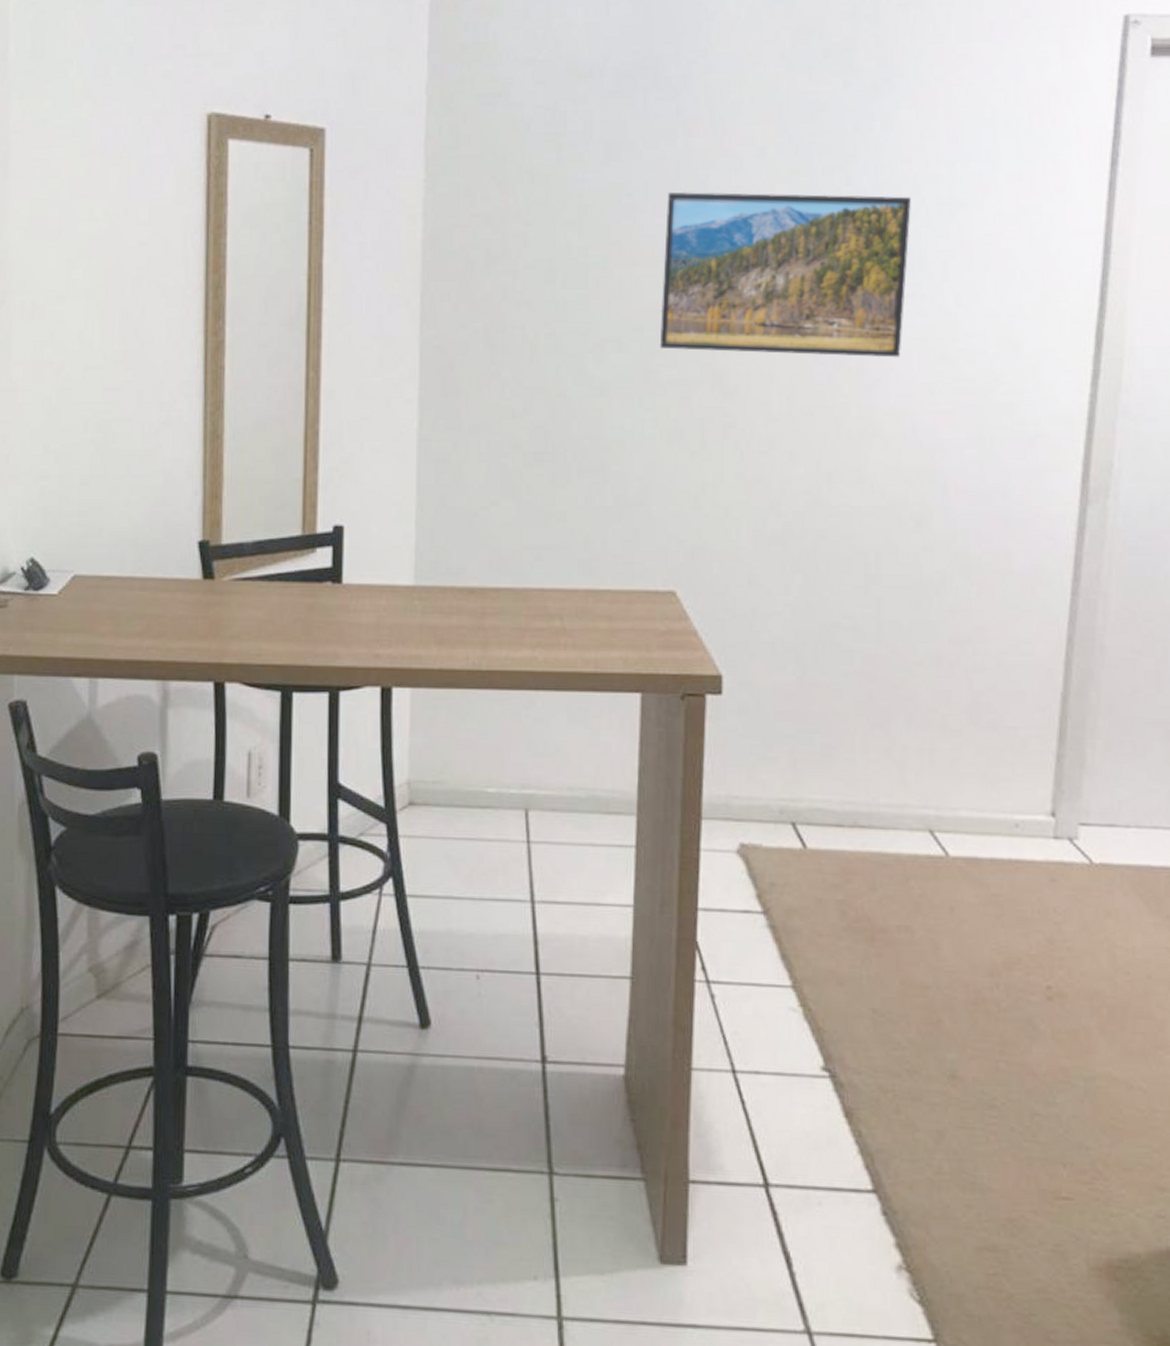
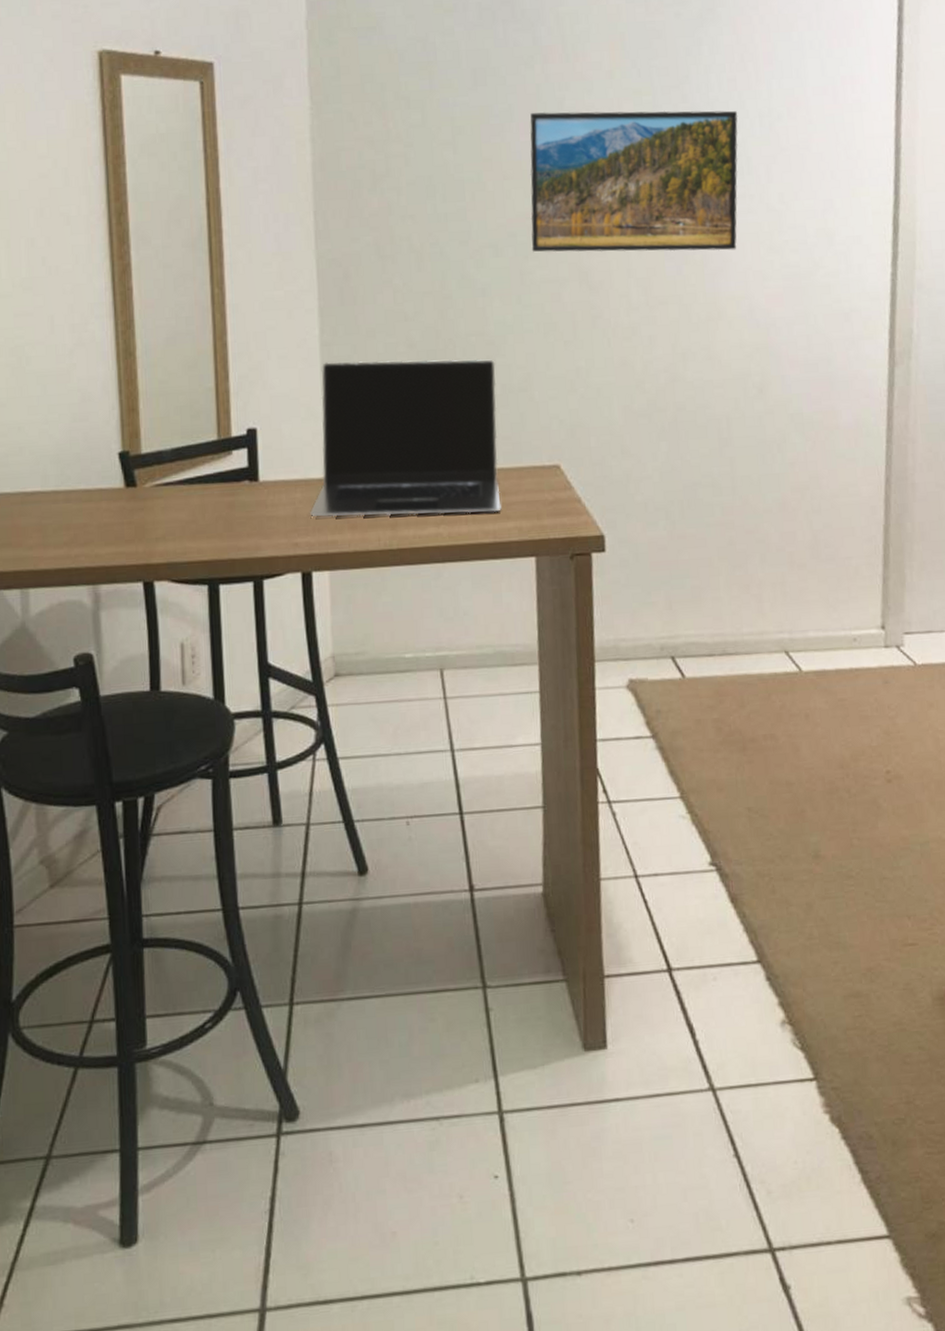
laptop: none [394,458,610,638] -> present [310,359,501,517]

